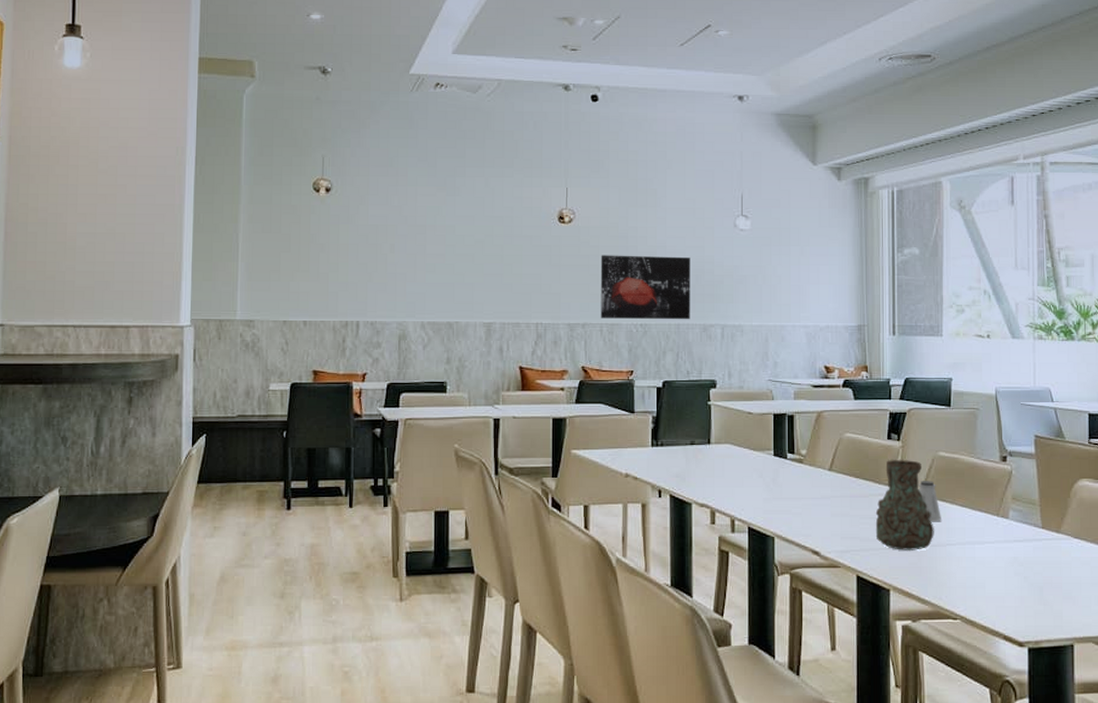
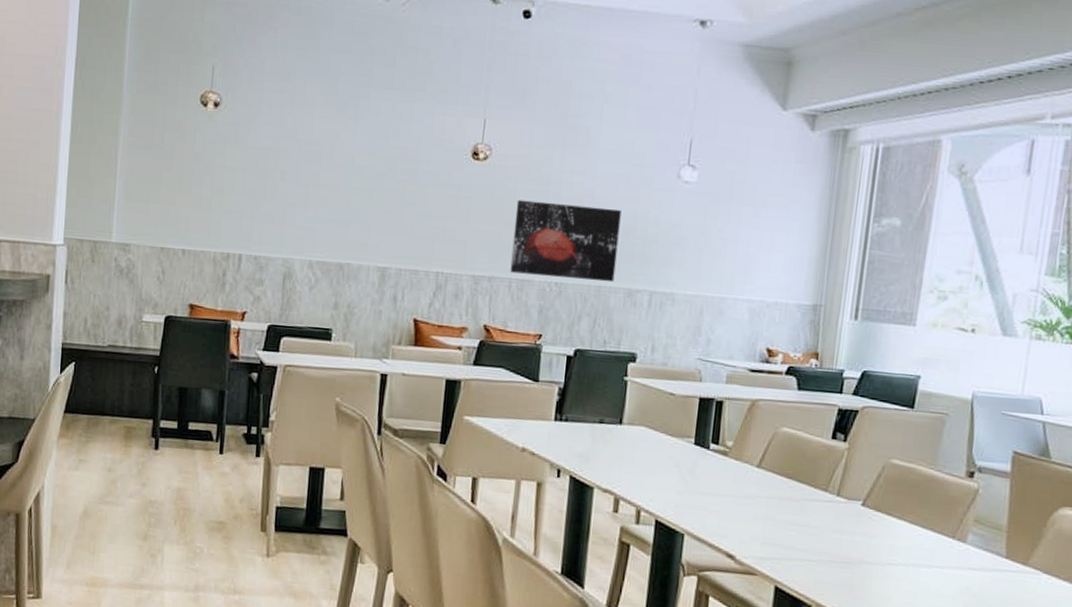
decorative vase: present [875,460,934,550] -> none [803,462,874,567]
saltshaker: present [918,481,941,522] -> none [861,489,885,538]

